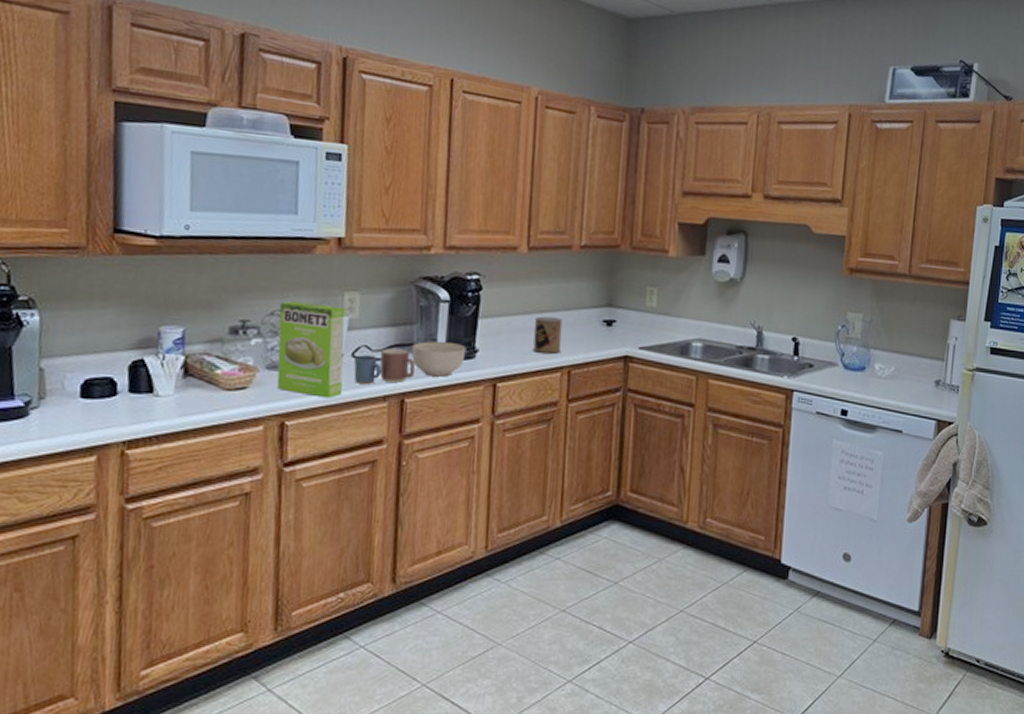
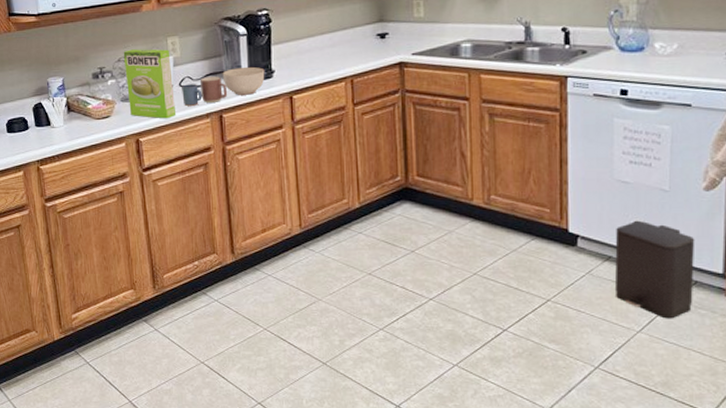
tin can: present [533,316,563,354] -> none [318,36,342,68]
pedal bin: none [820,553,897,661] -> present [614,221,695,319]

